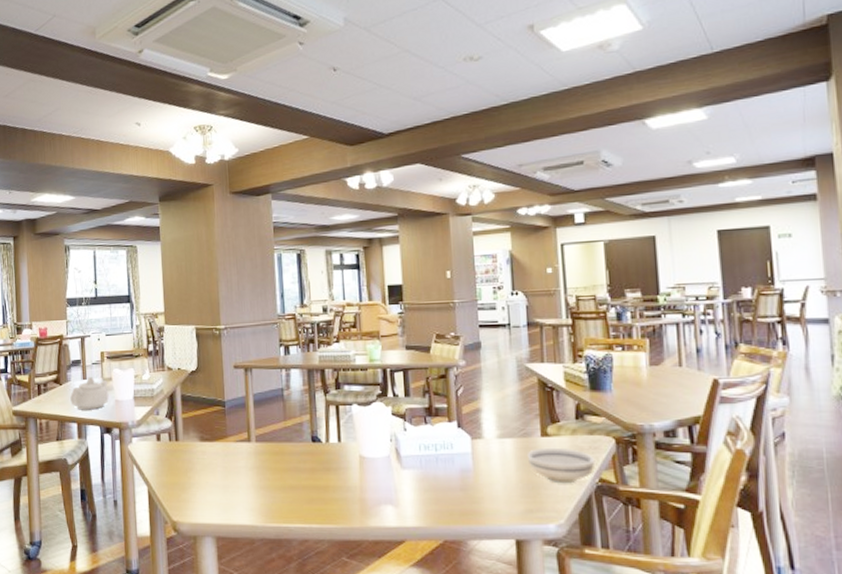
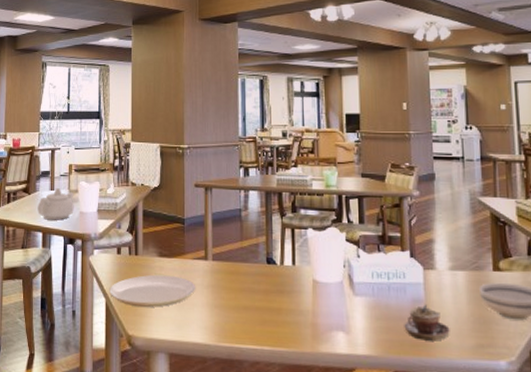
plate: none [151,459,241,492] -> present [109,274,196,307]
teacup: none [452,473,499,509] -> present [404,304,450,341]

